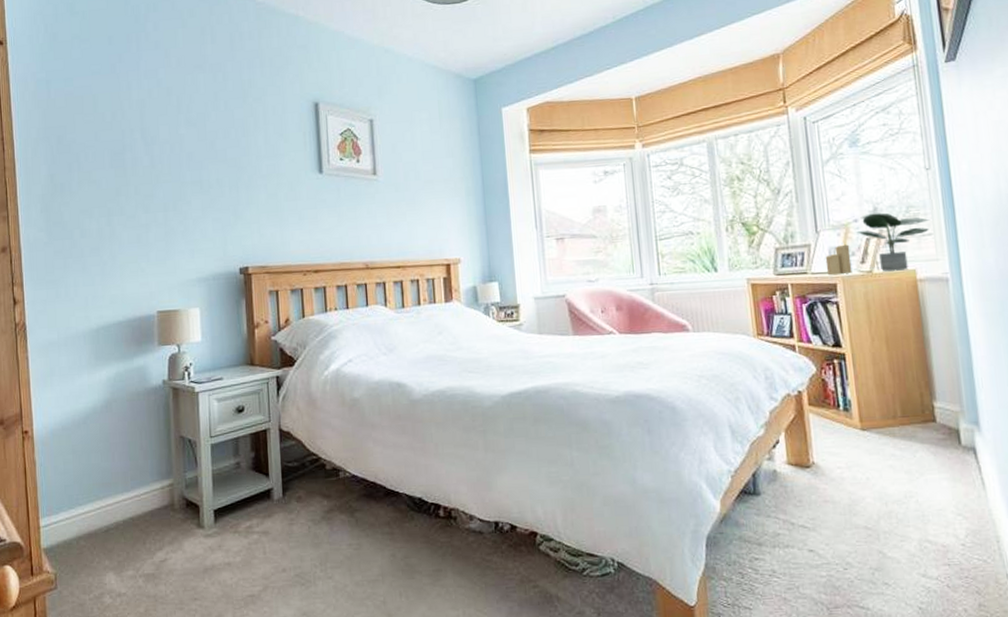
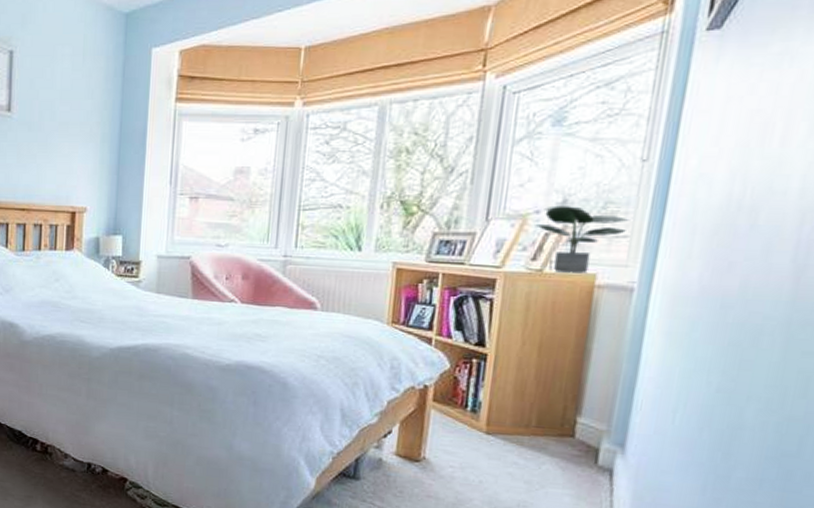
candle: present [825,241,852,276] -> none [487,233,523,271]

